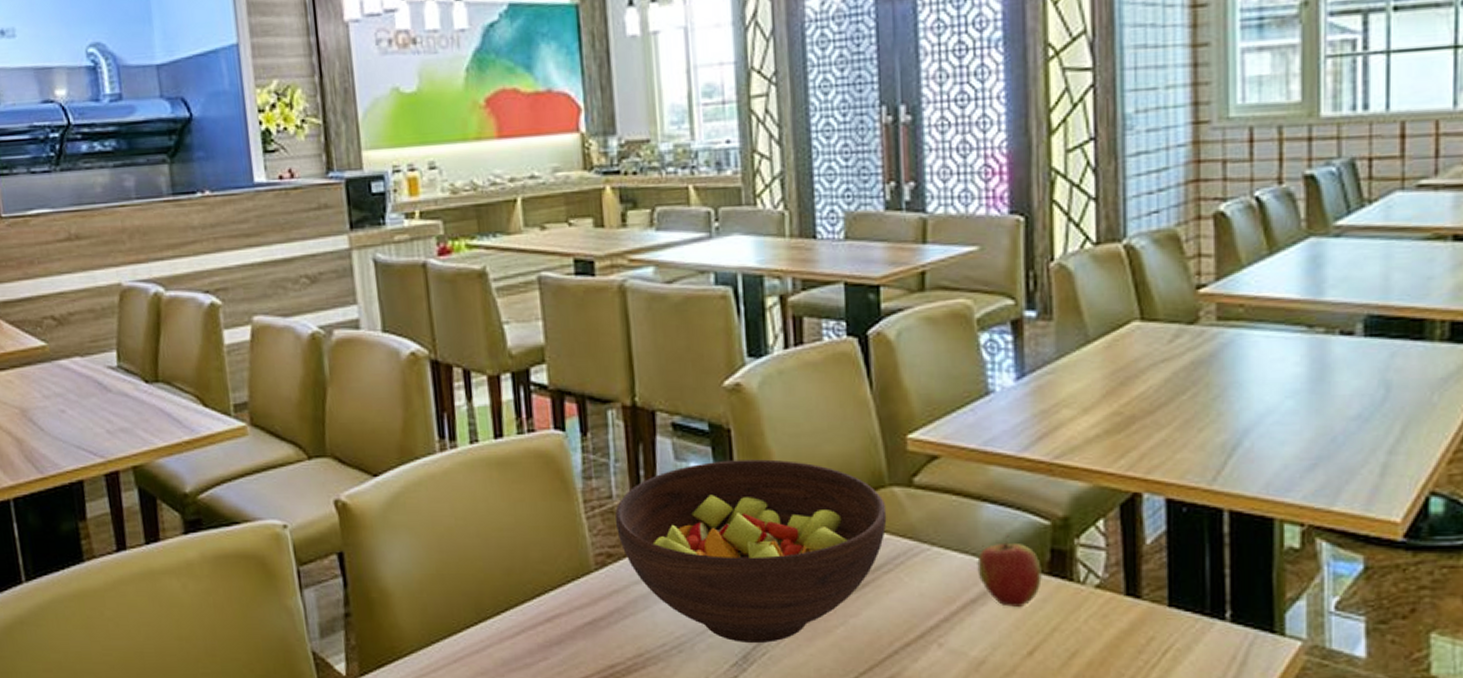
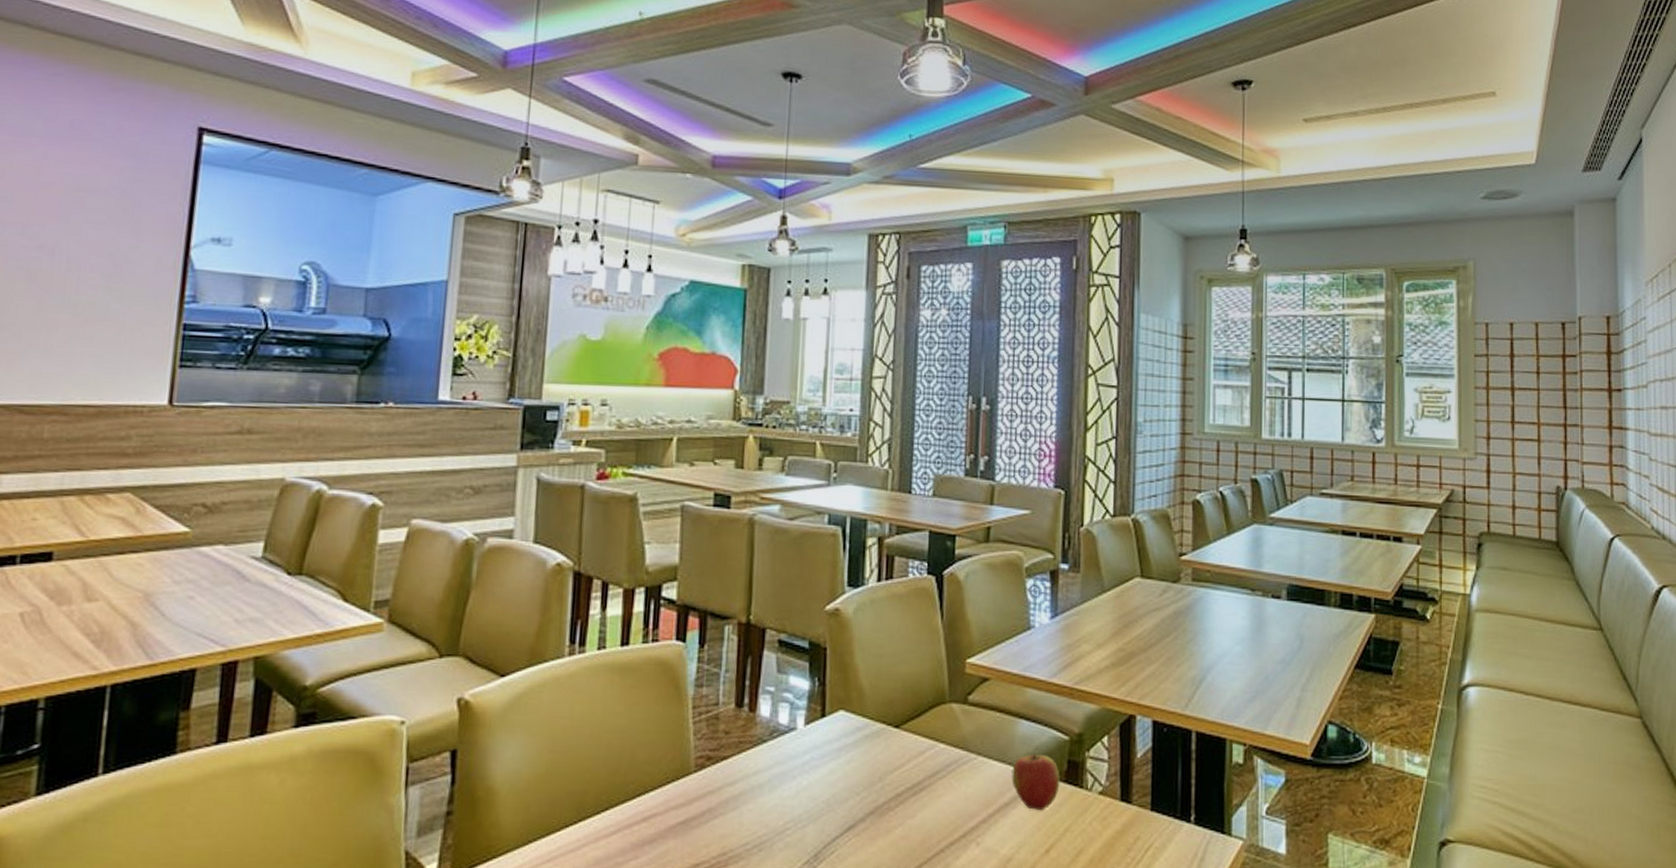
fruit bowl: present [614,459,887,643] -> none [718,675,945,842]

